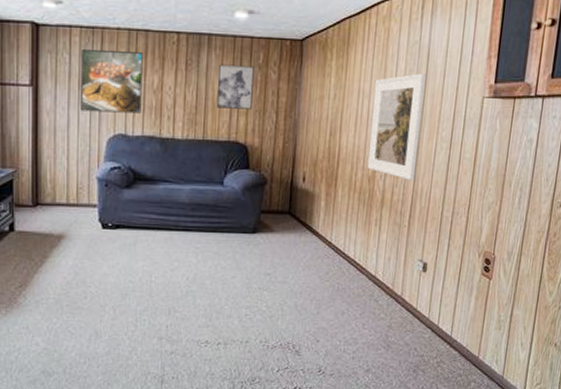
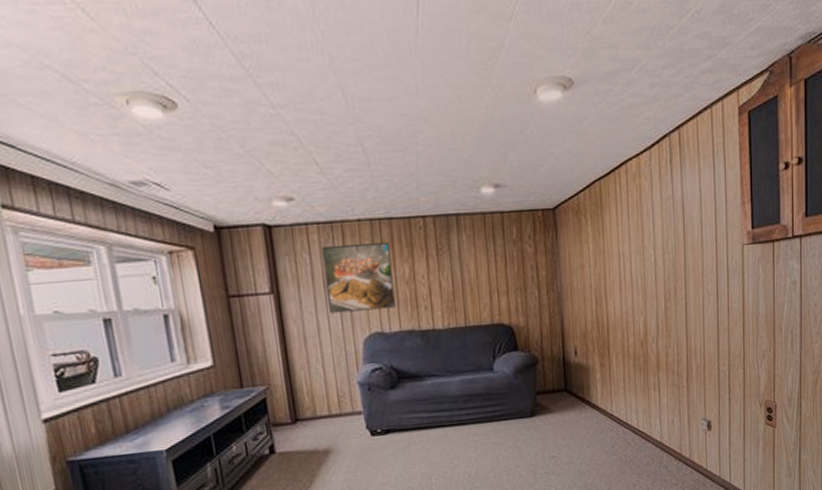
wall art: present [216,64,254,110] -> none [470,241,512,291]
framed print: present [367,73,426,181] -> none [633,228,687,340]

